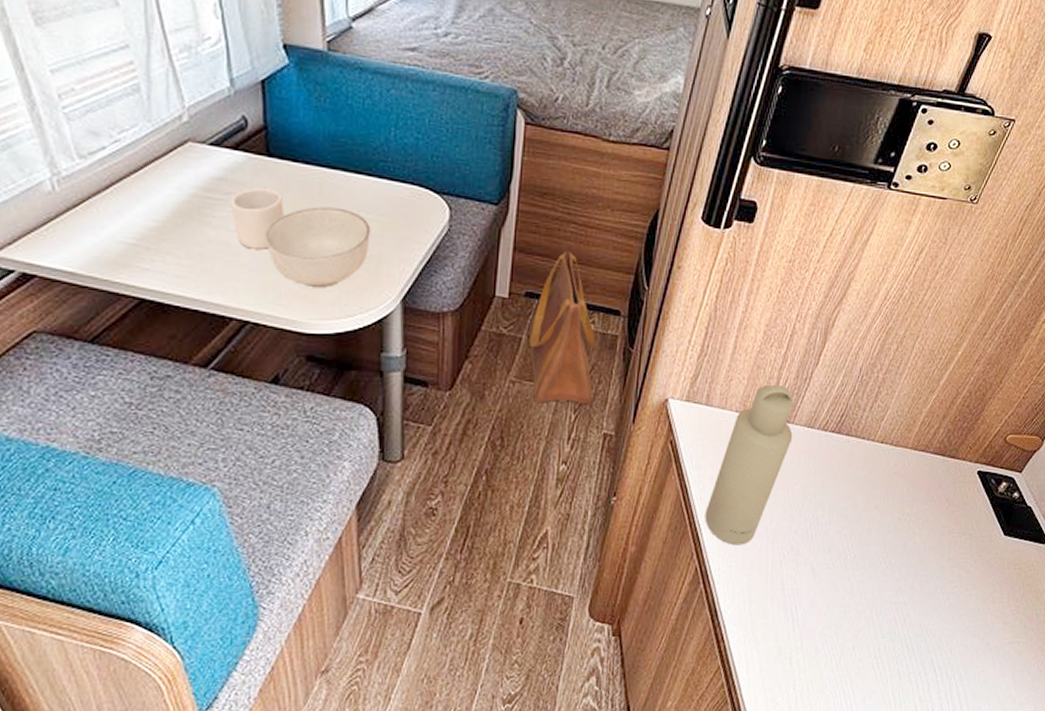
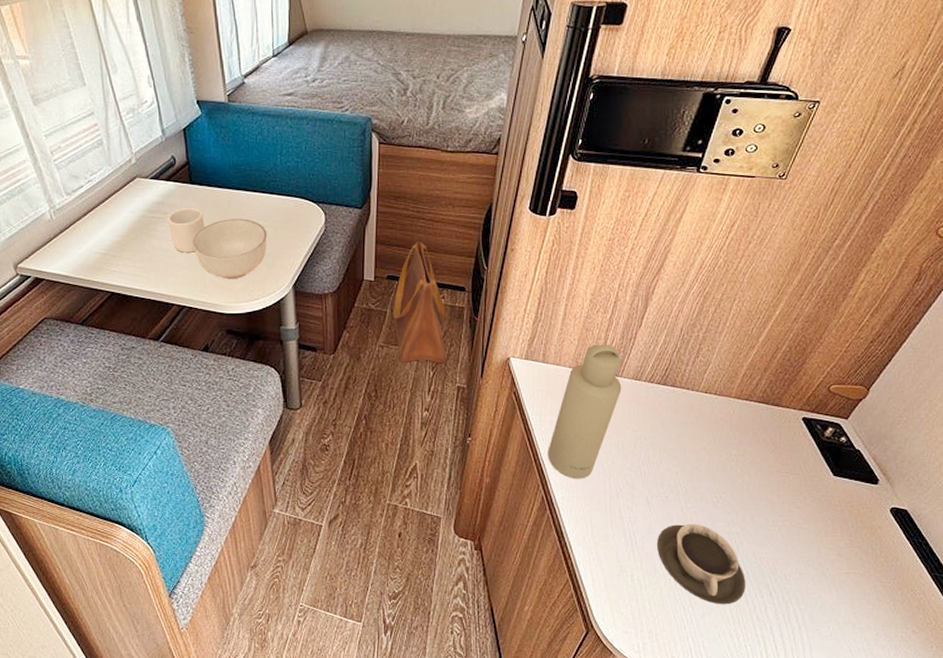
cup: none [819,593,910,686] -> present [656,523,746,605]

